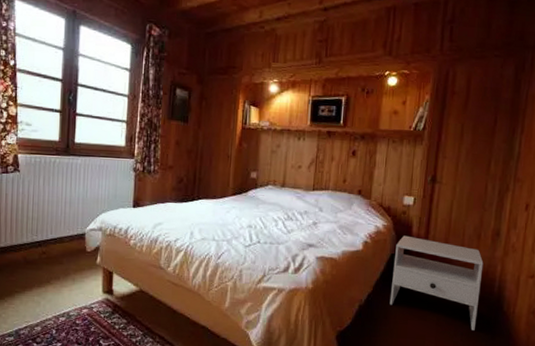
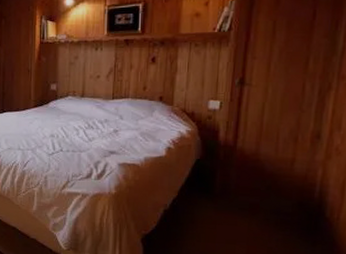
nightstand: present [389,235,484,330] -> none [196,140,302,237]

